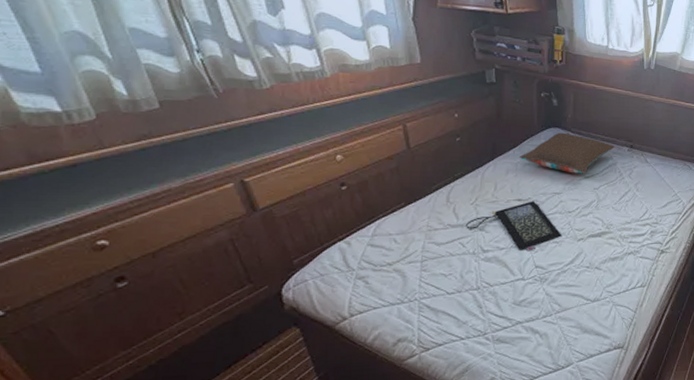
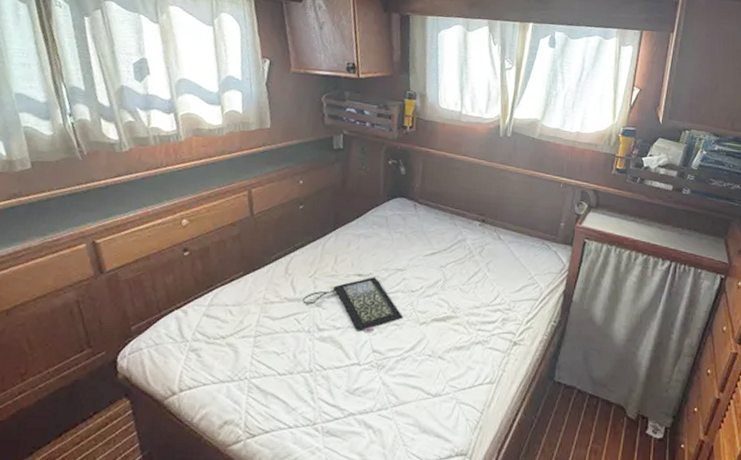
pillow: present [518,132,615,174] -> none [361,203,465,249]

